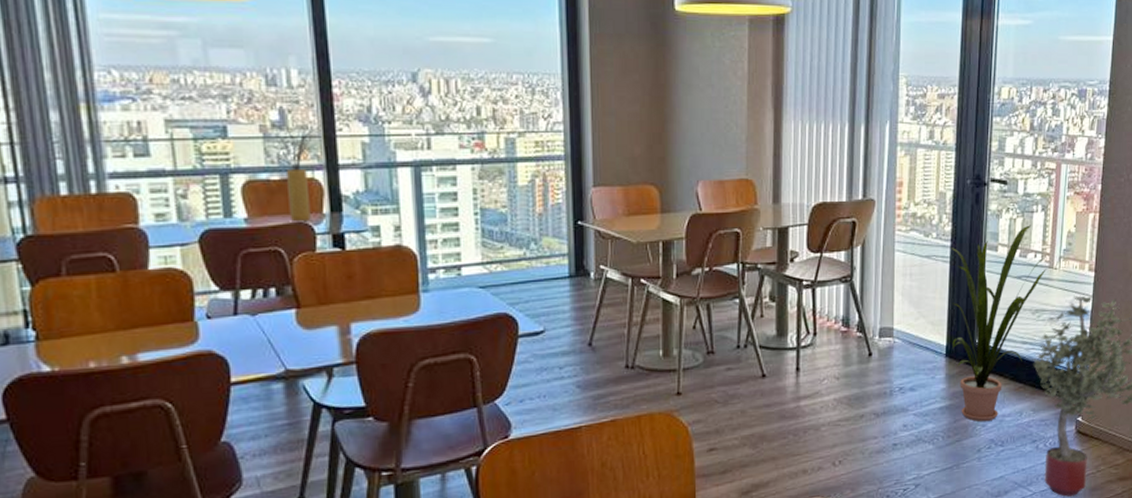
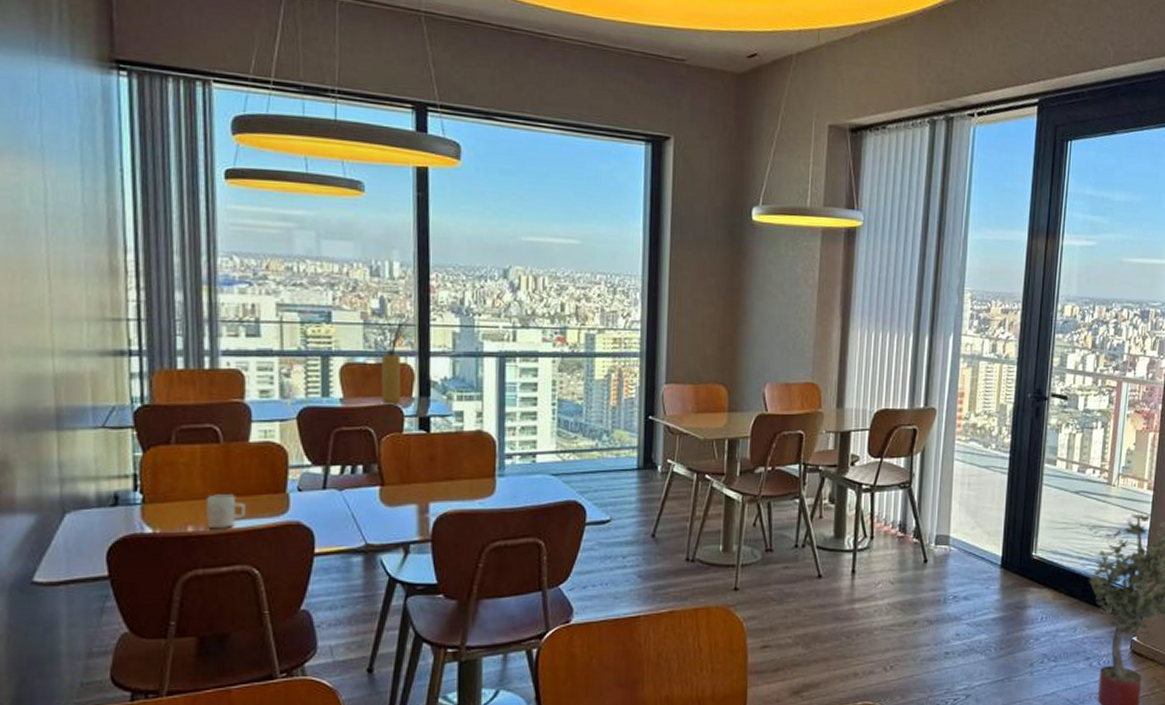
mug: none [108,326,153,364] -> present [206,494,247,529]
house plant: present [950,225,1046,422] -> none [1008,441,1105,636]

